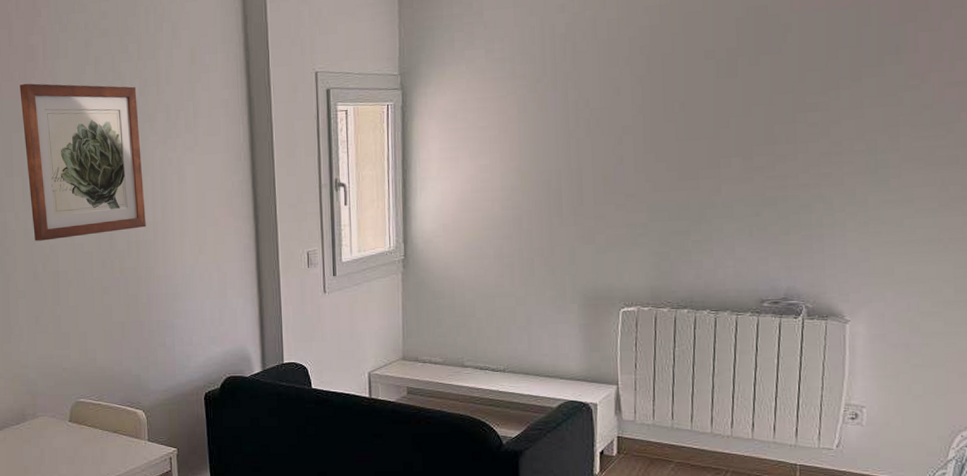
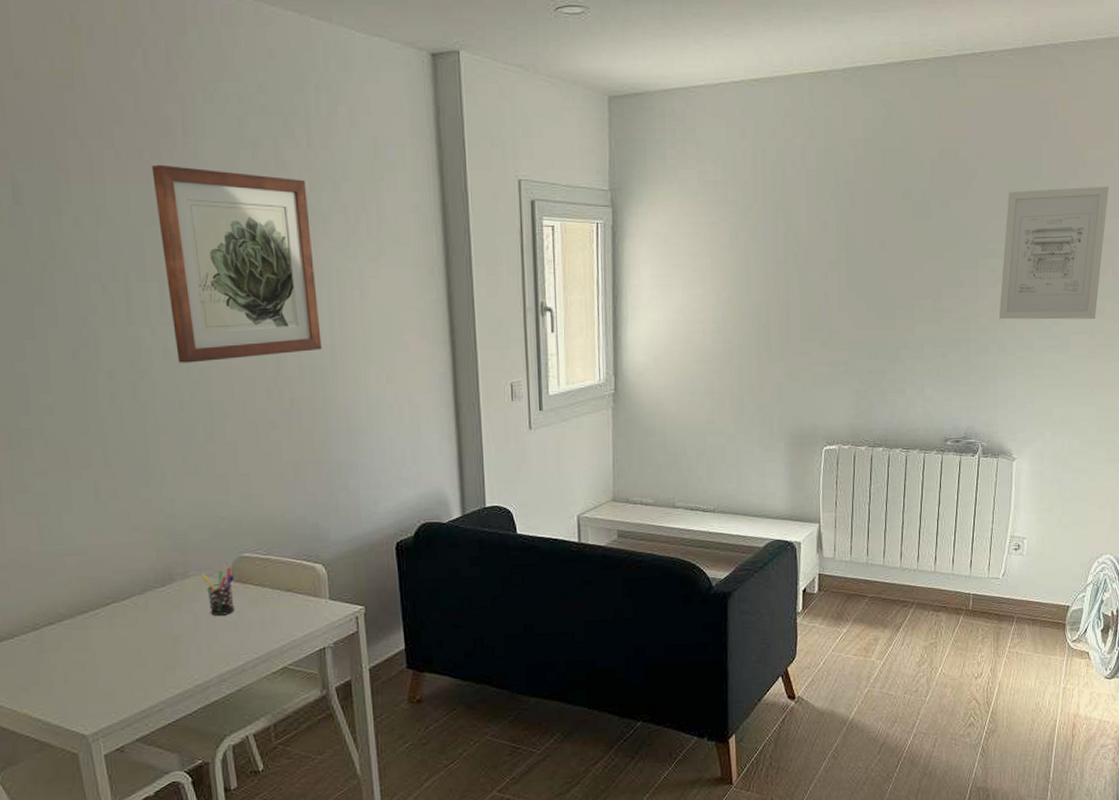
pen holder: none [46,410,72,451] -> present [200,566,235,616]
wall art: none [822,27,959,175] -> present [998,186,1109,320]

